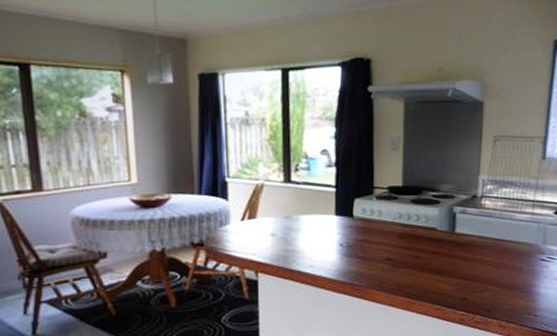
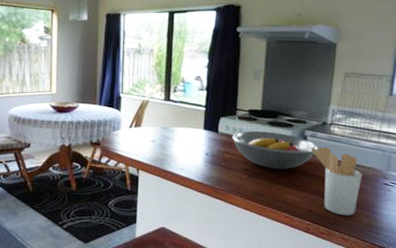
fruit bowl: none [370,211,468,255] -> present [232,131,317,170]
utensil holder: none [461,223,518,300] -> present [311,146,362,216]

